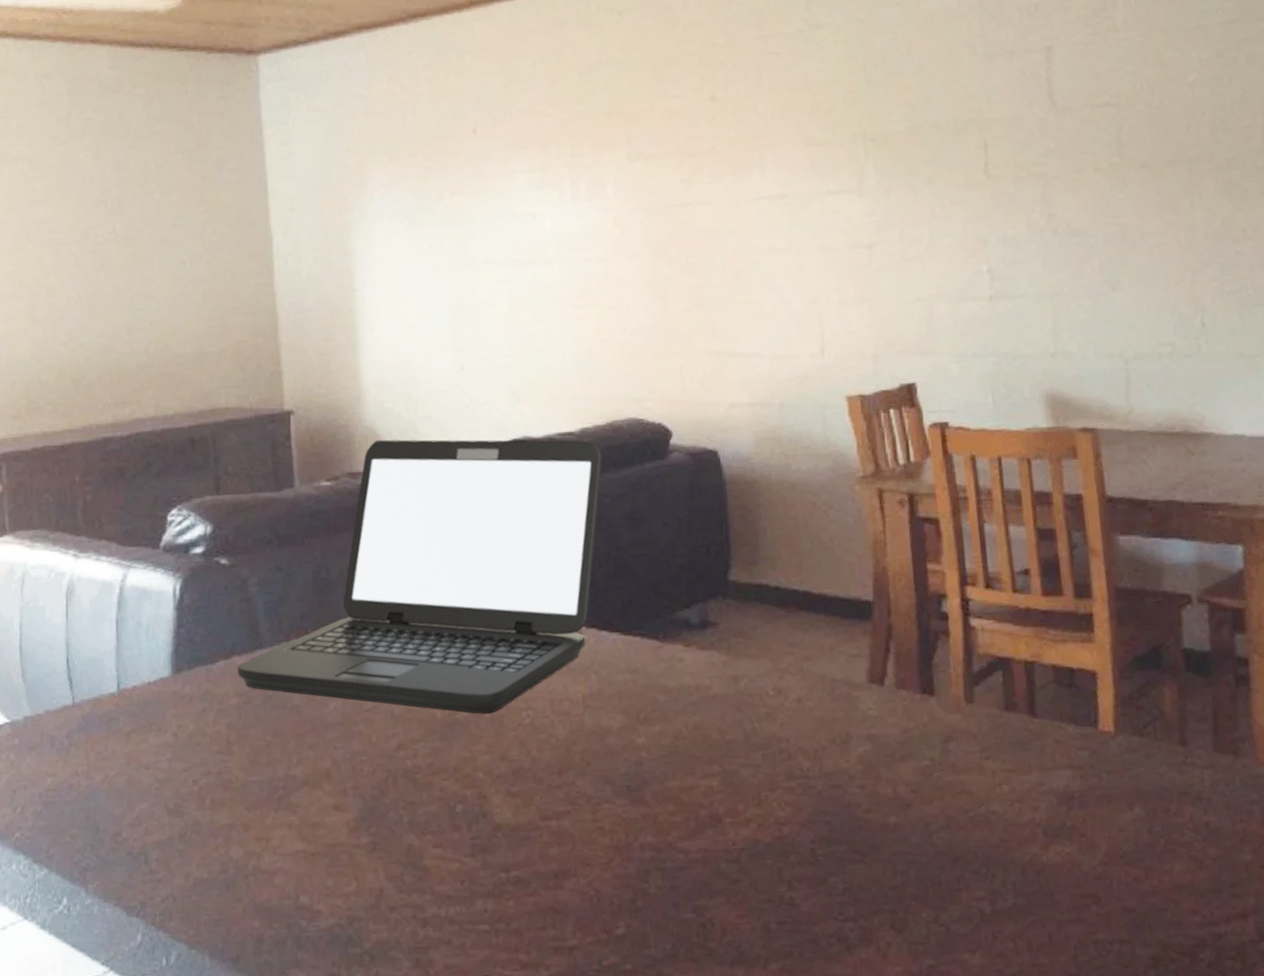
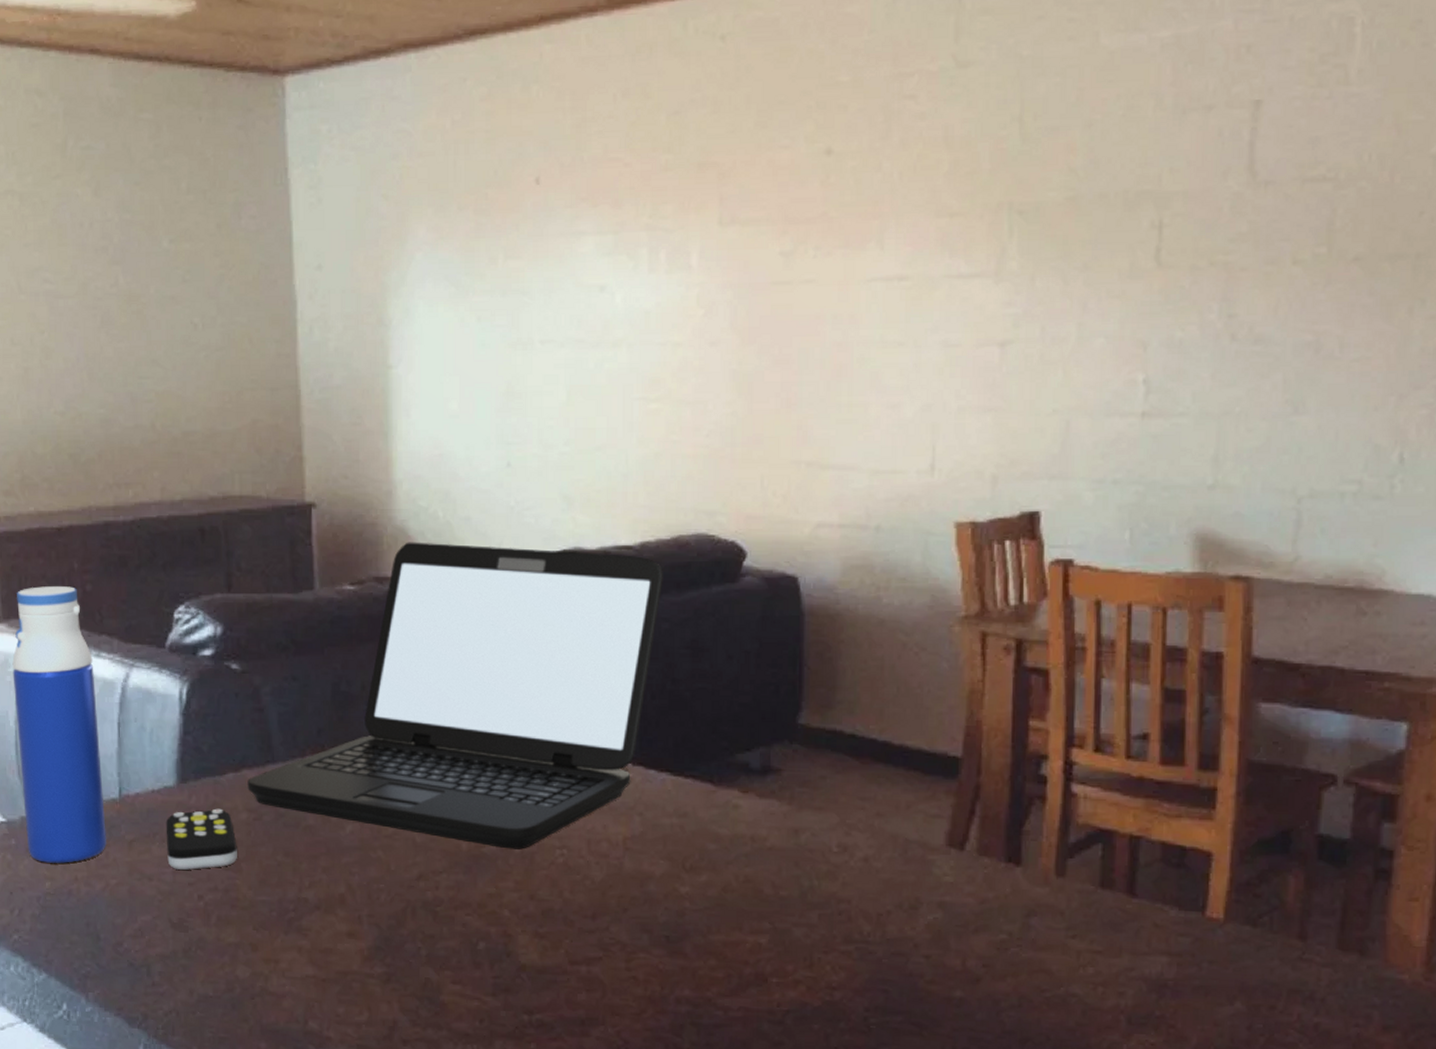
water bottle: none [18,498,105,760] -> present [12,586,106,863]
remote control: none [161,695,229,757] -> present [166,808,237,870]

